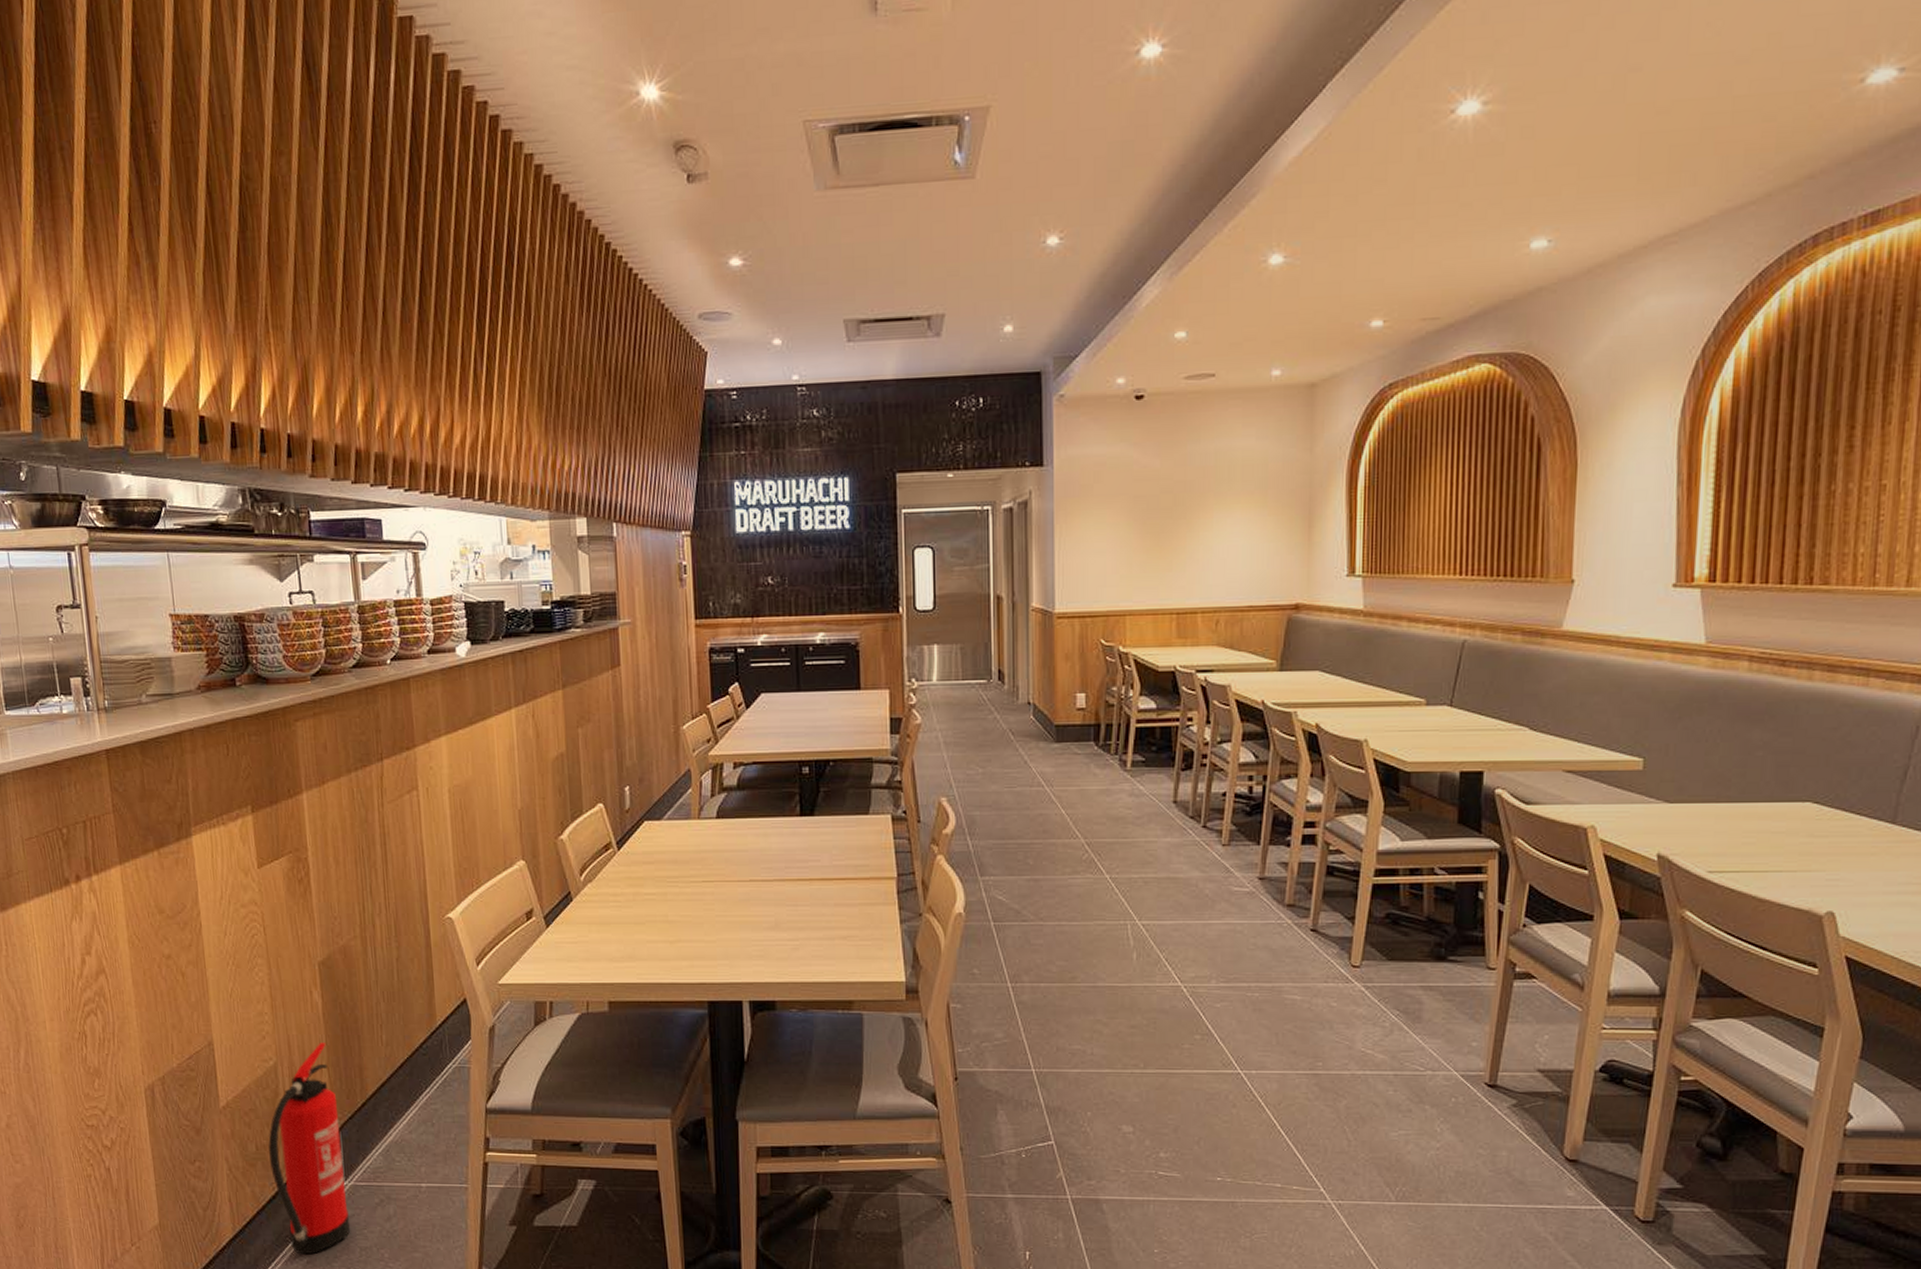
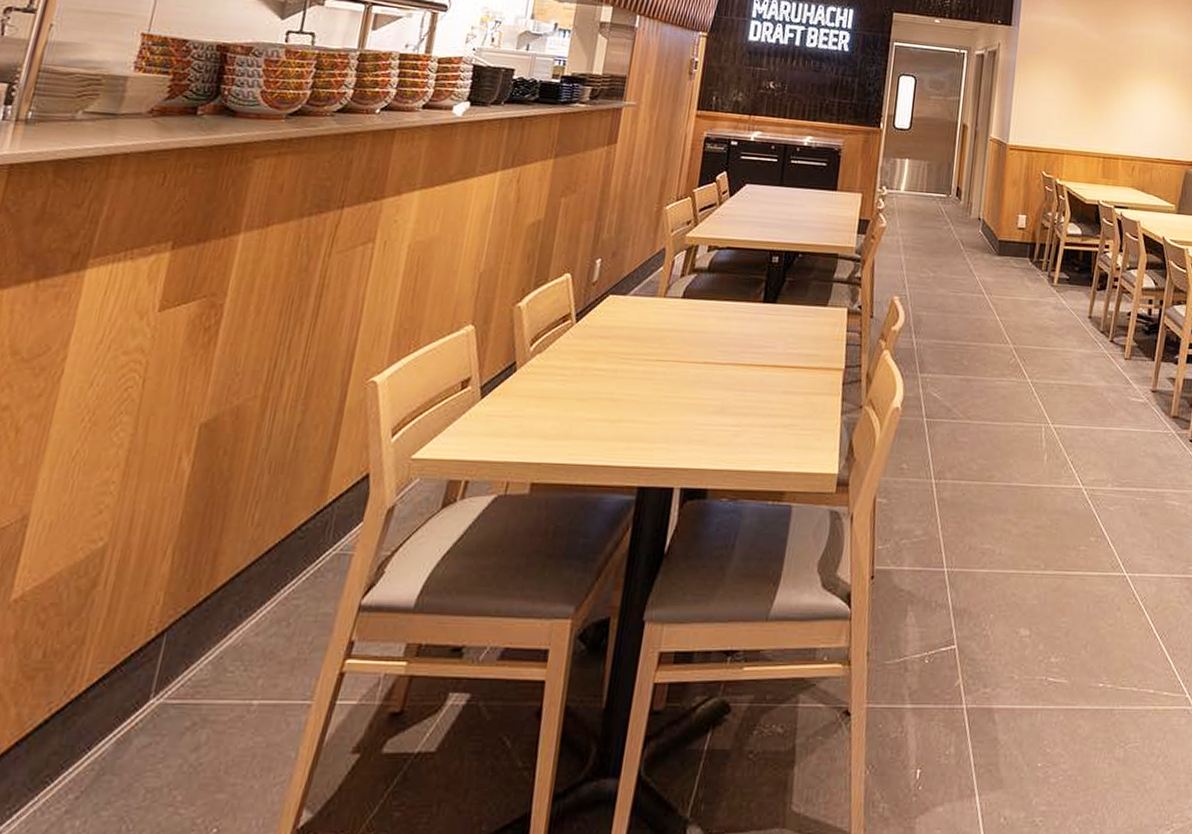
fire extinguisher: present [268,1043,351,1255] -> none [49,520,180,801]

